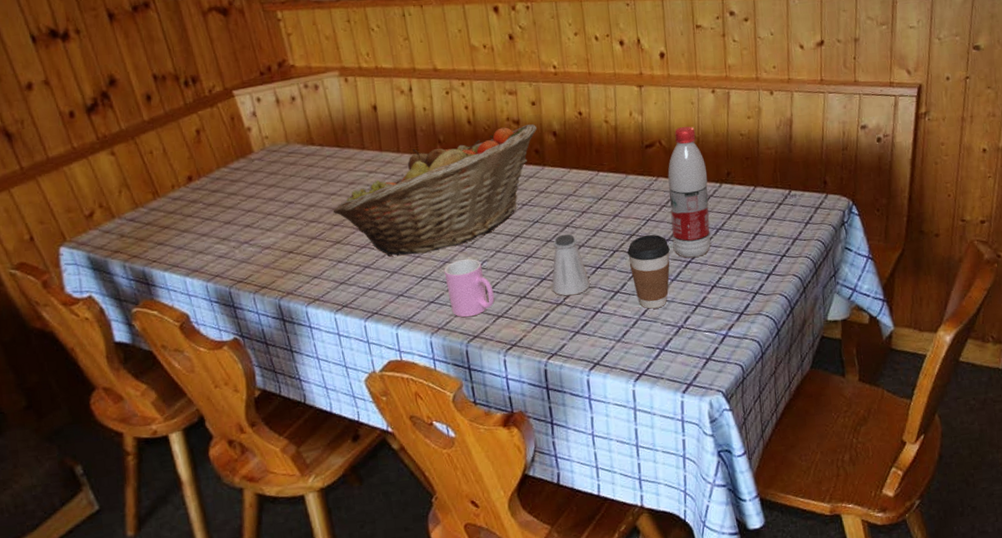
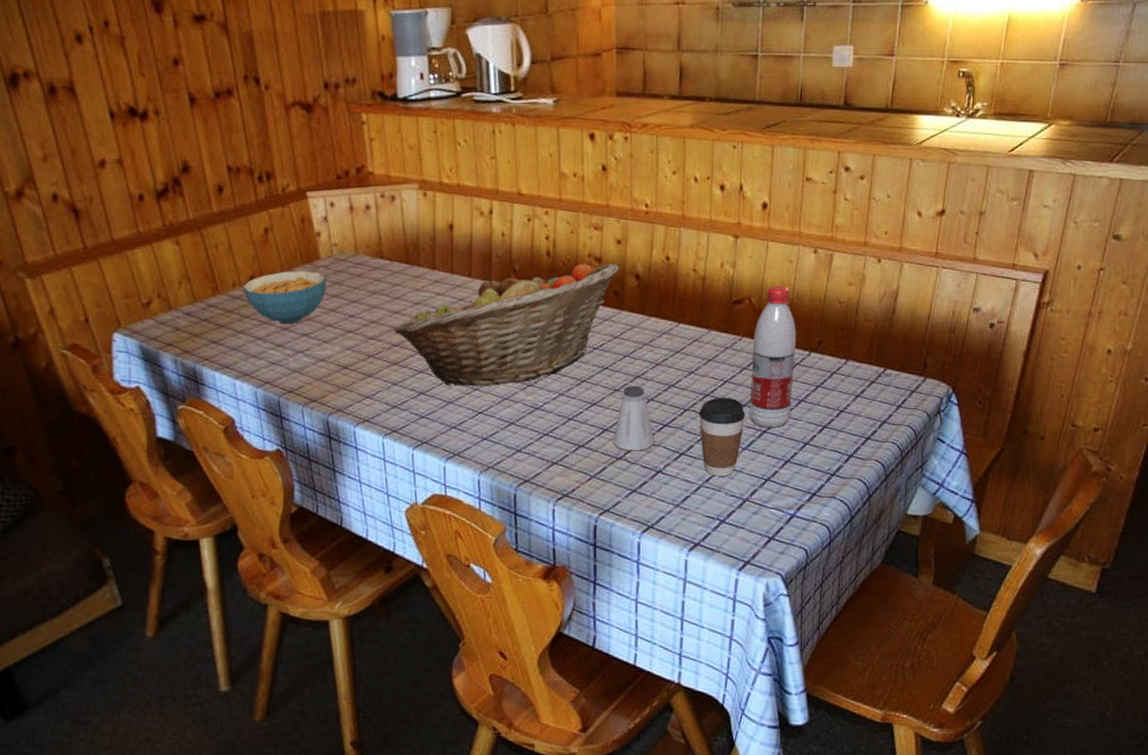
cereal bowl: none [182,165,263,219] -> present [243,271,327,325]
cup: present [444,258,495,318] -> none [502,397,551,460]

